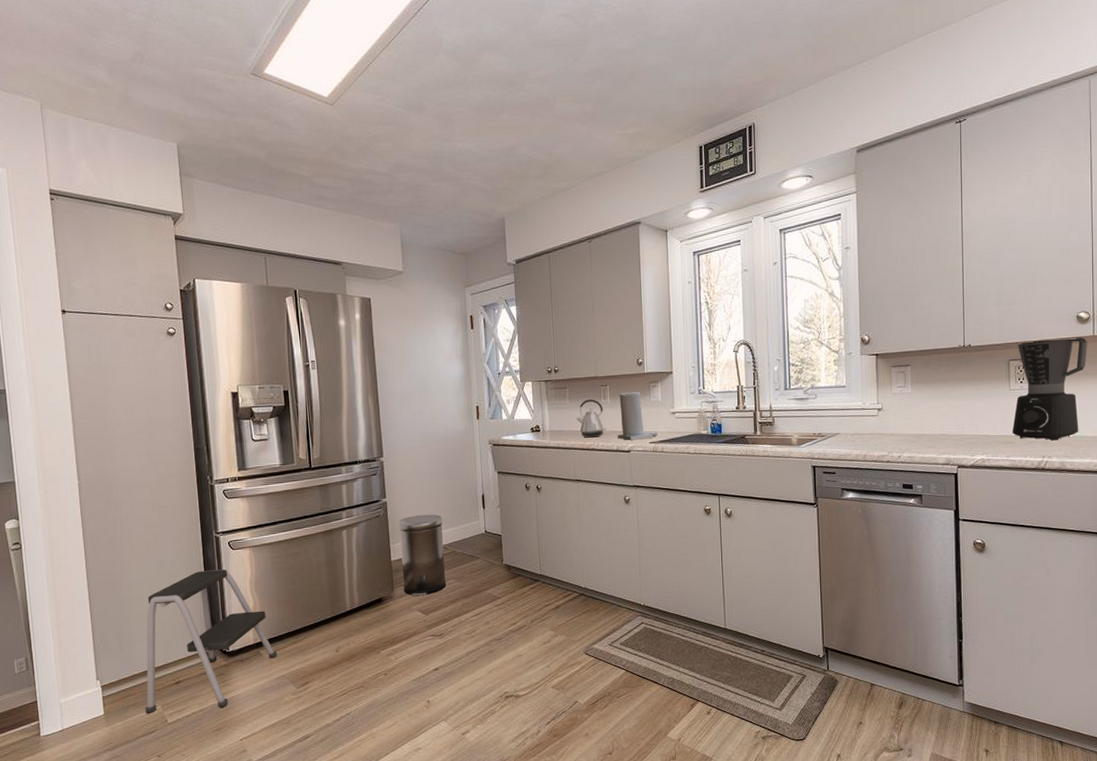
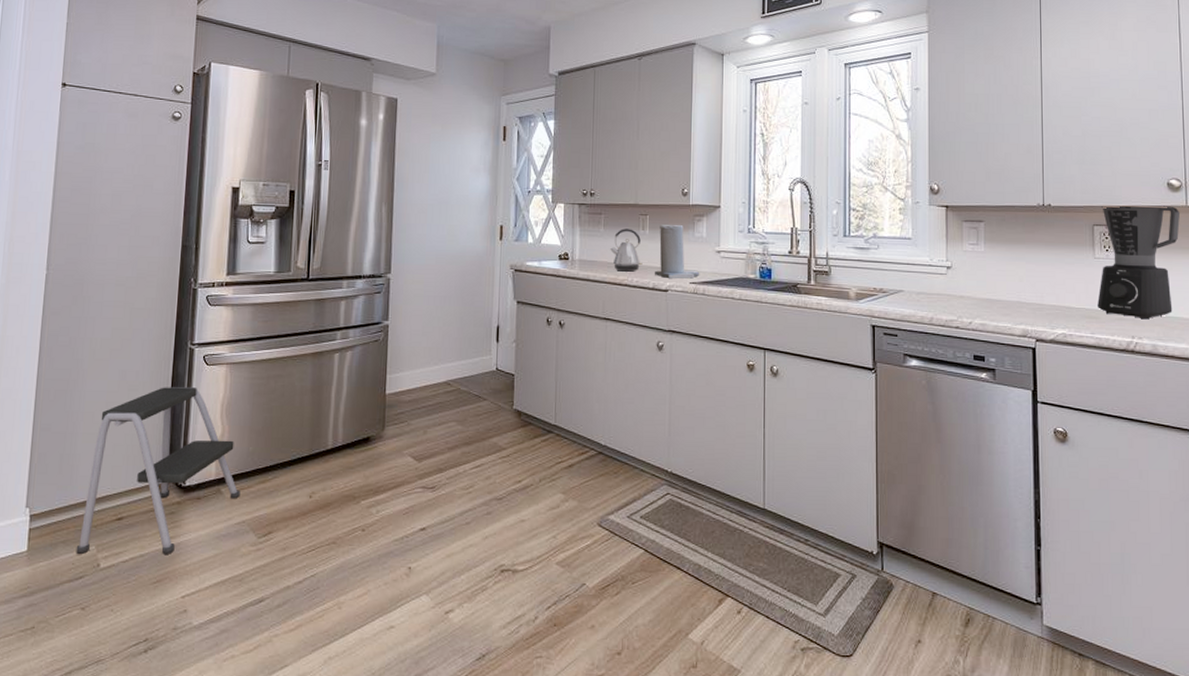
pedal bin: present [398,514,447,596] -> none [396,343,449,438]

